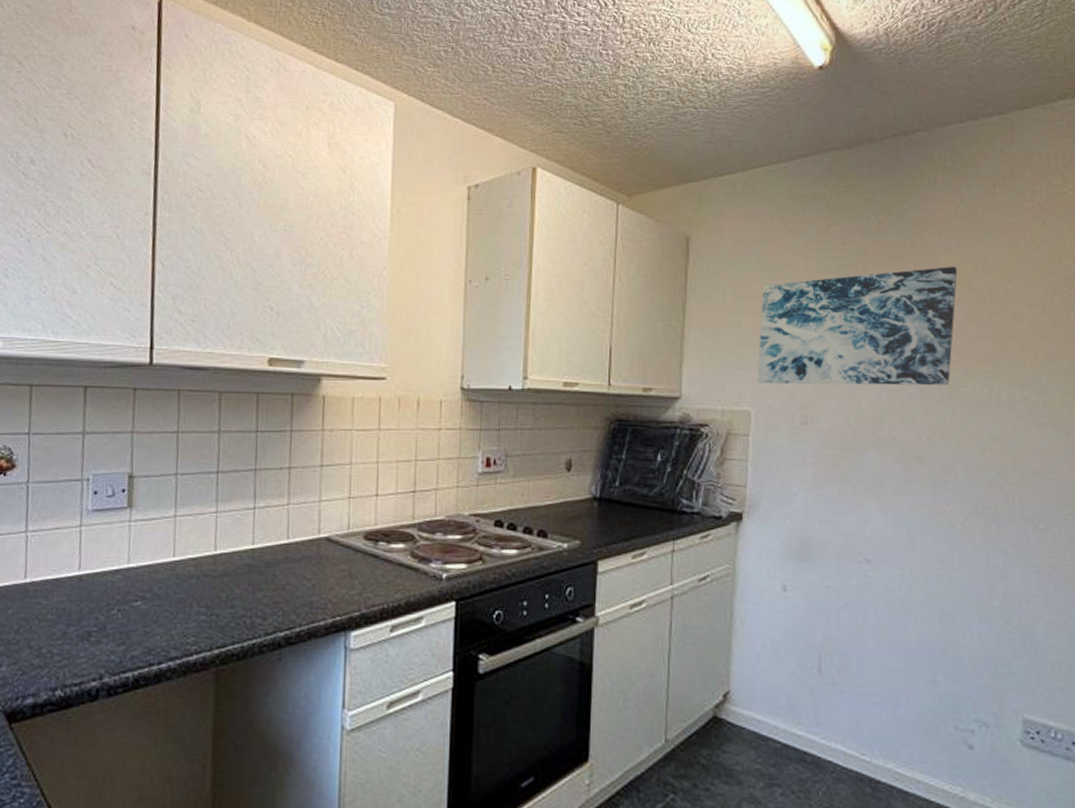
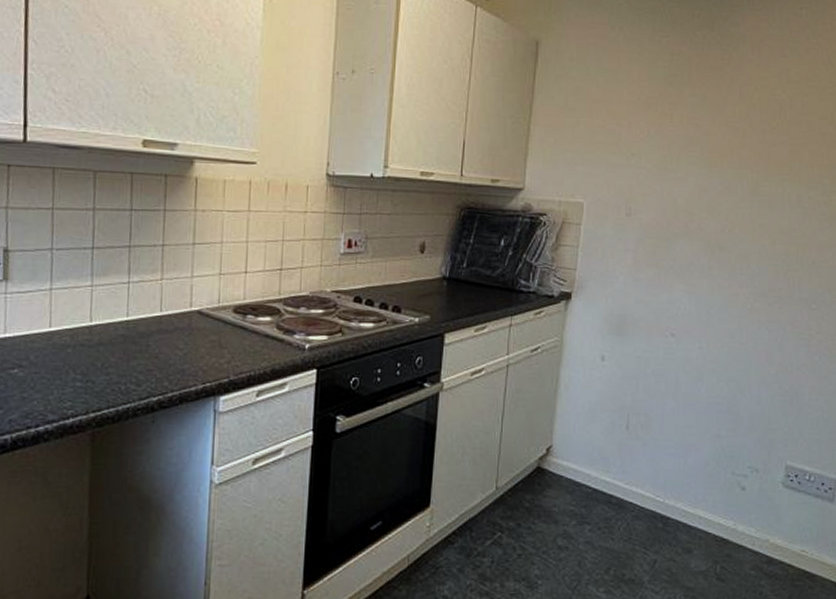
wall art: present [757,266,958,386] -> none [591,79,766,185]

